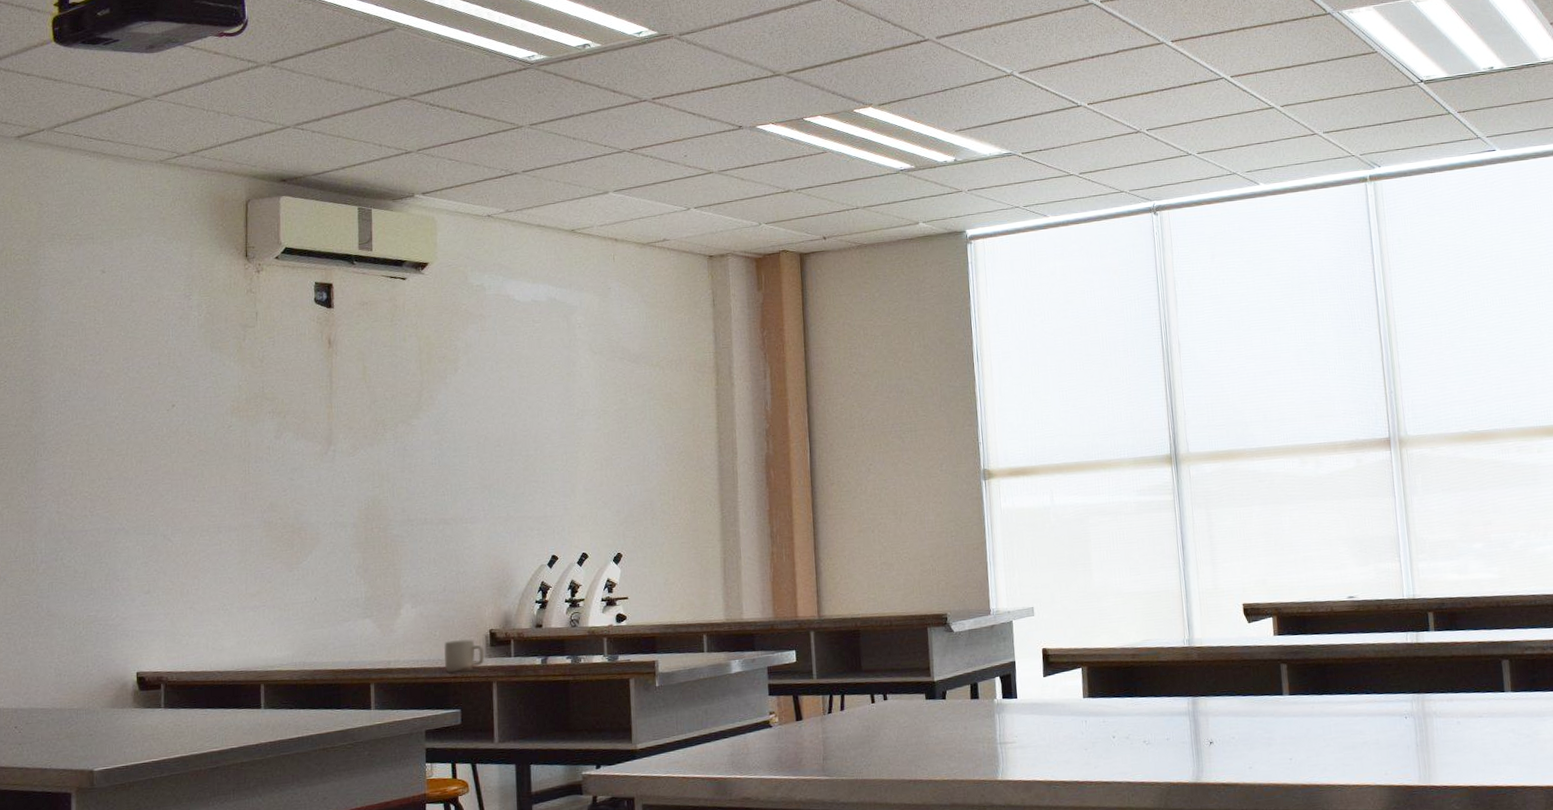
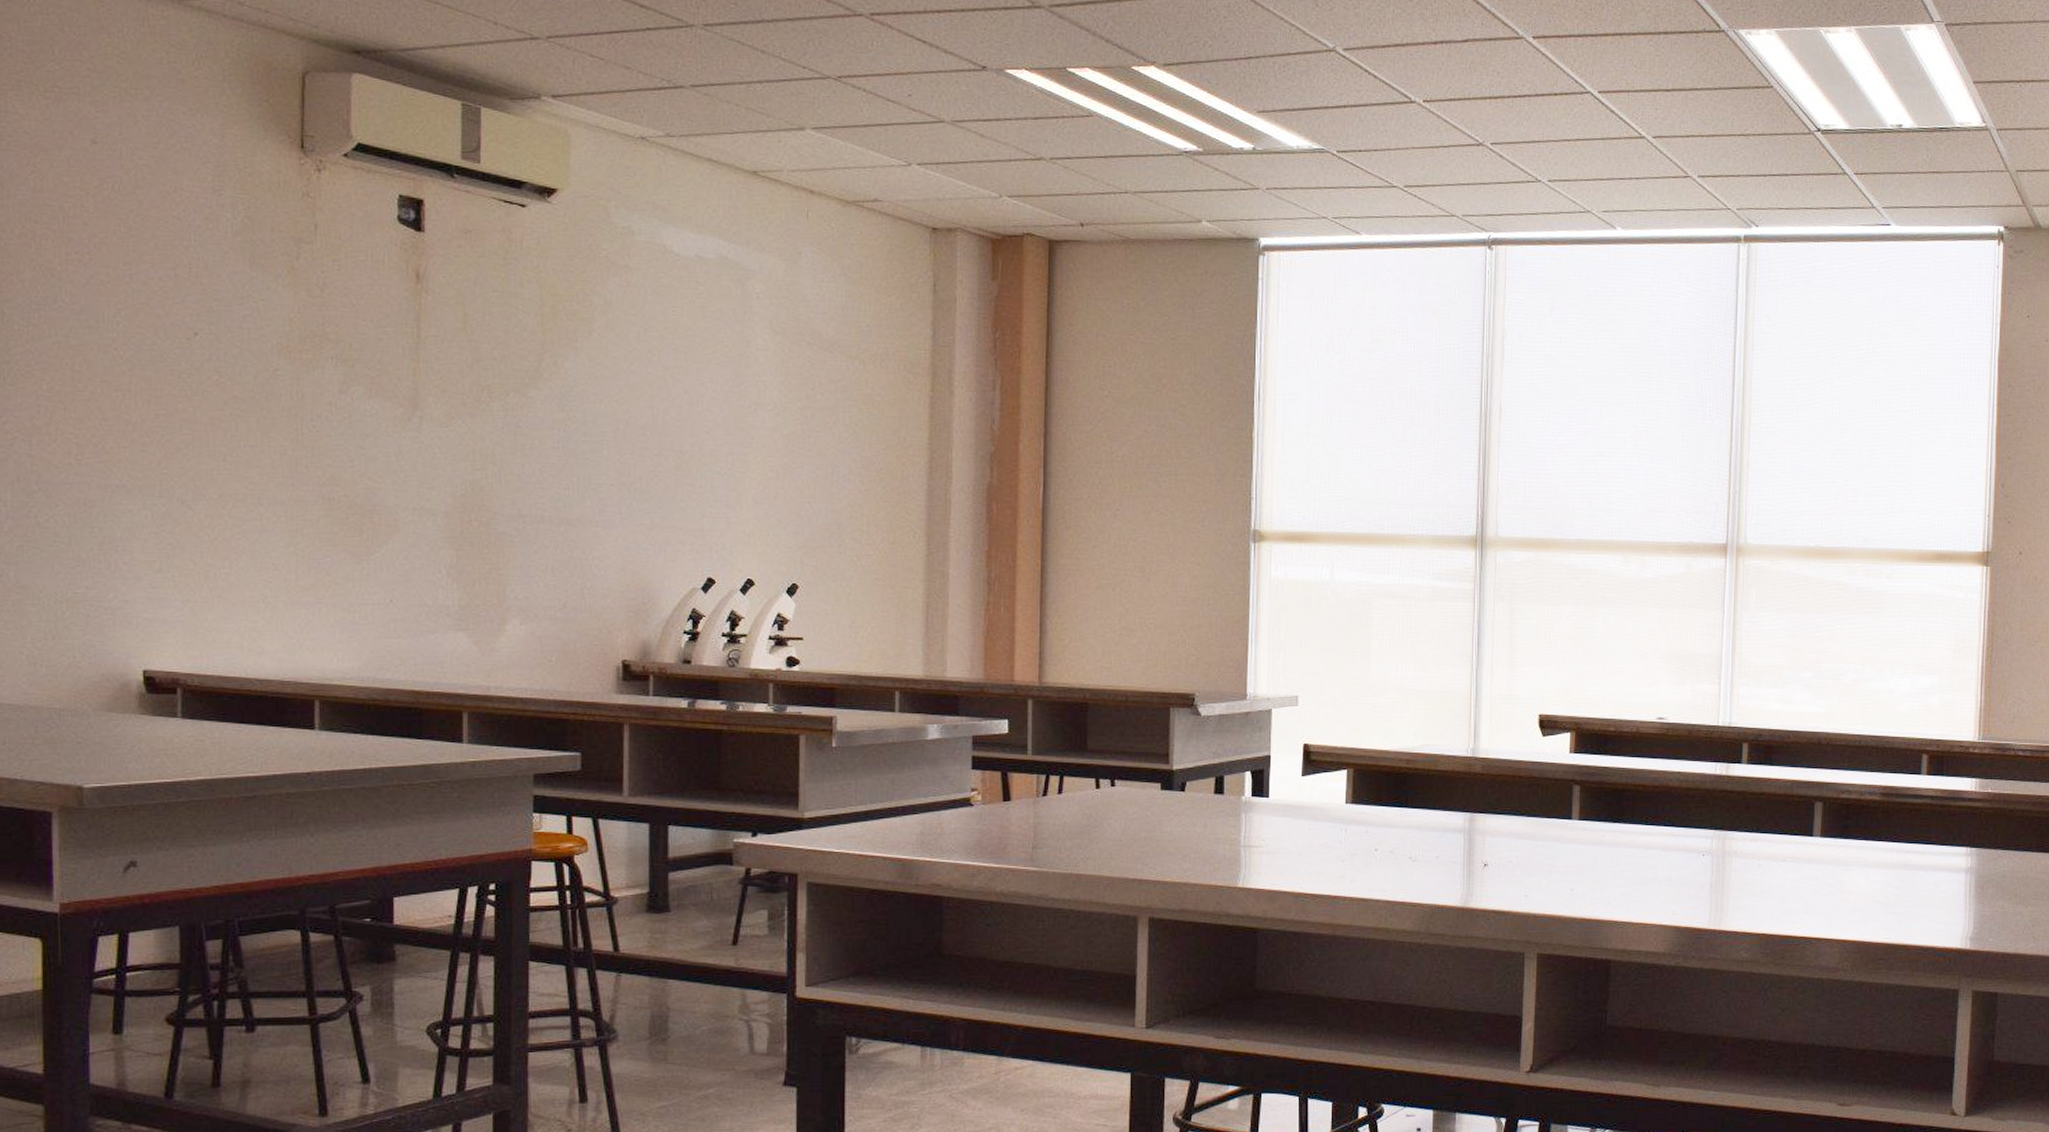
mug: present [443,639,484,673] -> none [561,668,613,707]

